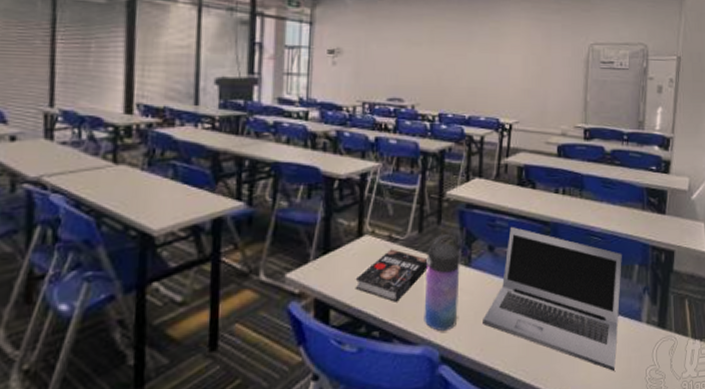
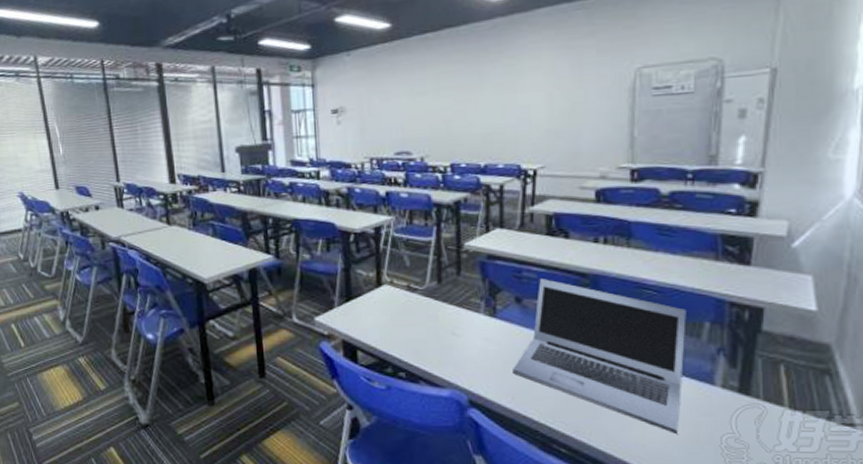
book: present [355,249,428,302] -> none [378,298,450,347]
water bottle: present [424,234,460,331] -> none [447,285,485,377]

